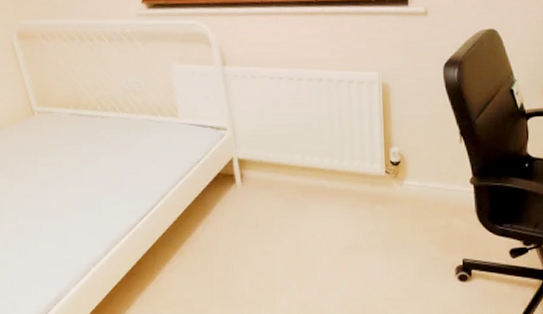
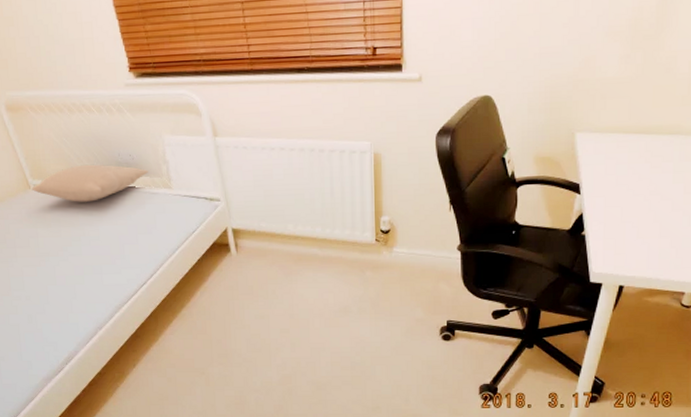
pillow: none [35,91,155,130] -> present [31,164,148,202]

